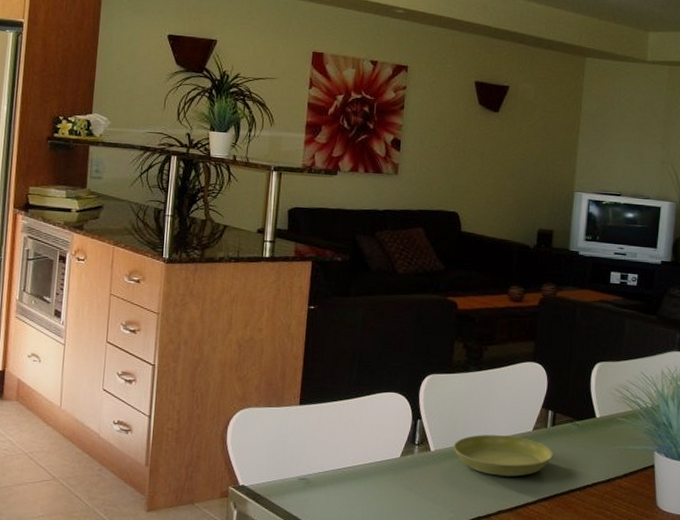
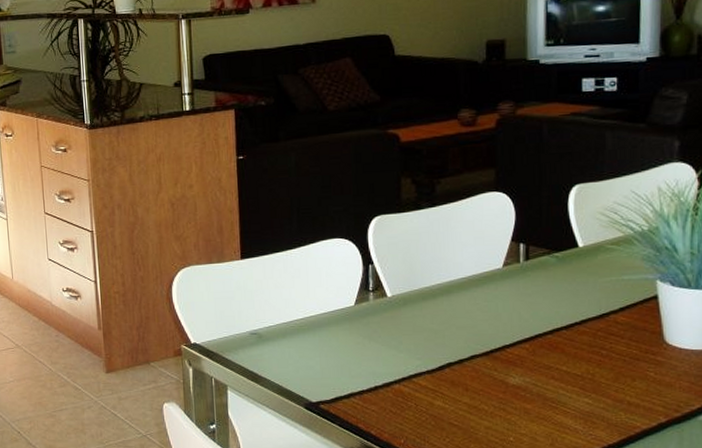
saucer: present [453,434,553,477] -> none [412,274,530,319]

